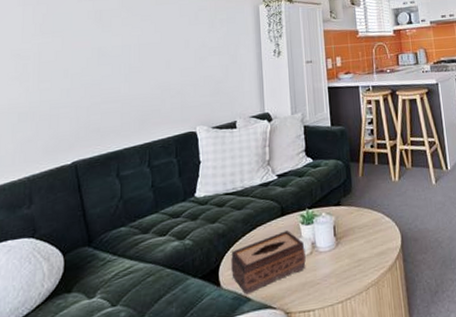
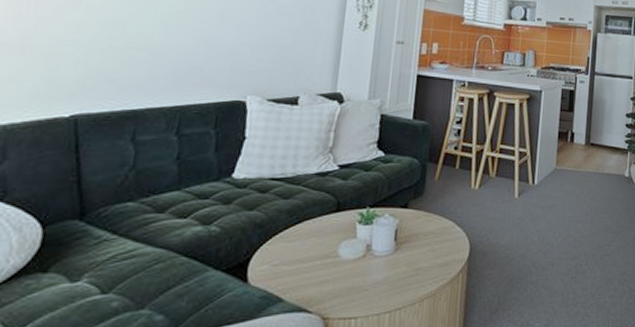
tissue box: present [231,230,306,295] -> none [264,229,358,295]

